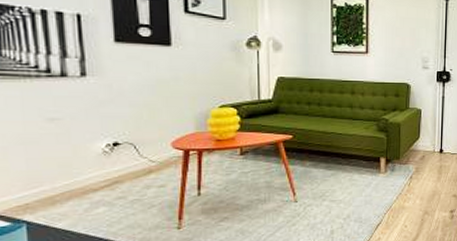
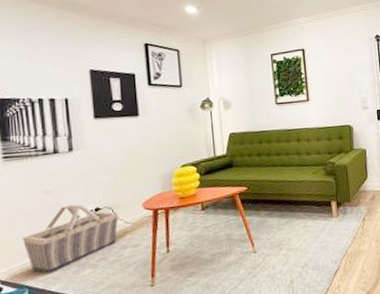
basket: none [18,135,142,209] -> present [22,204,119,274]

